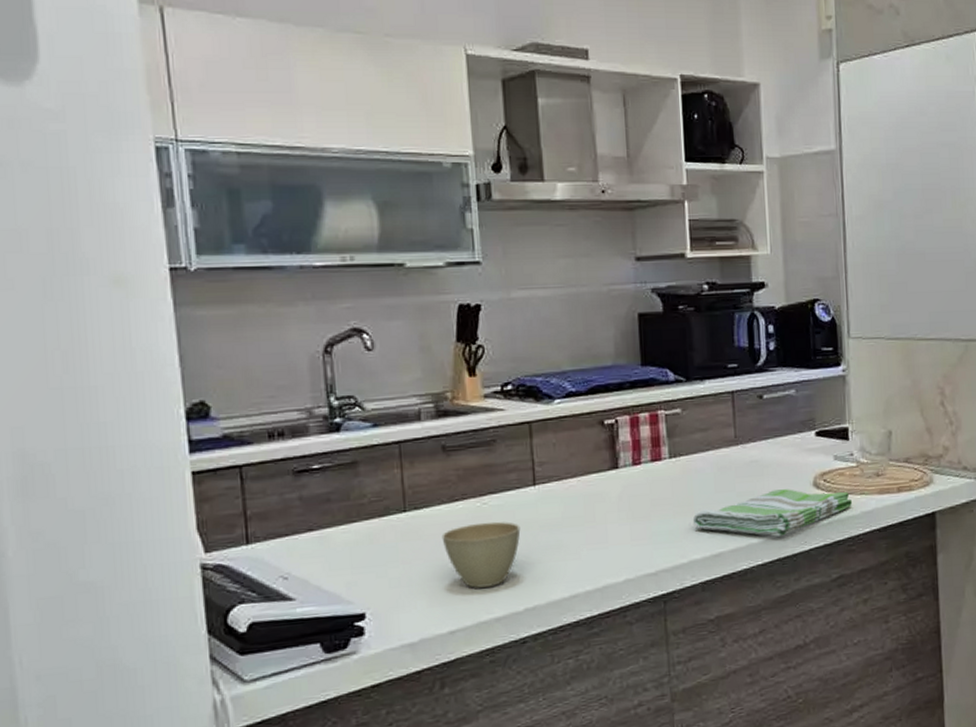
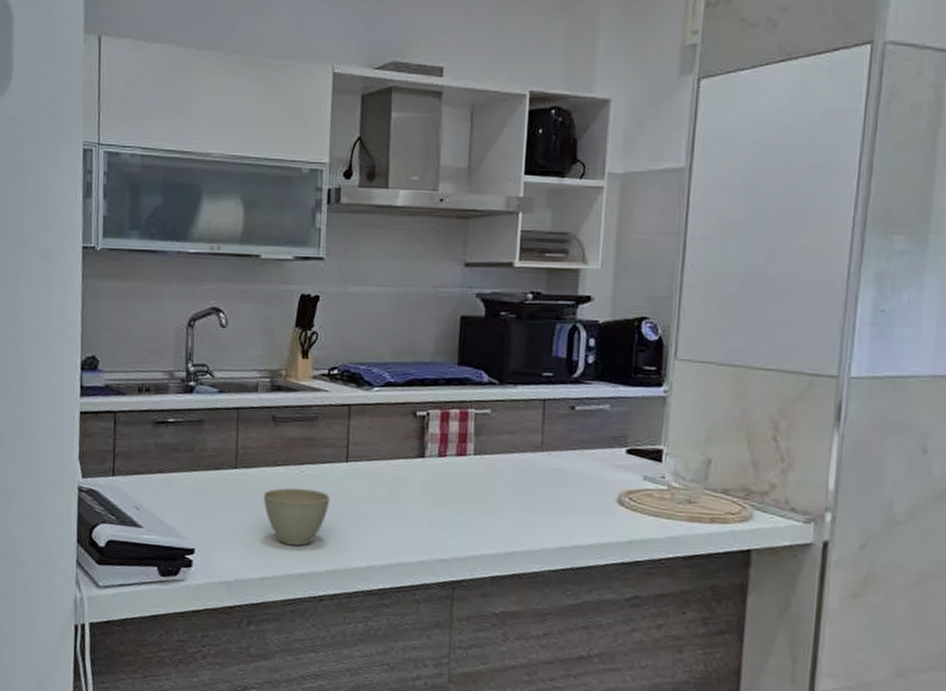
dish towel: present [692,489,853,537] -> none [489,500,658,547]

